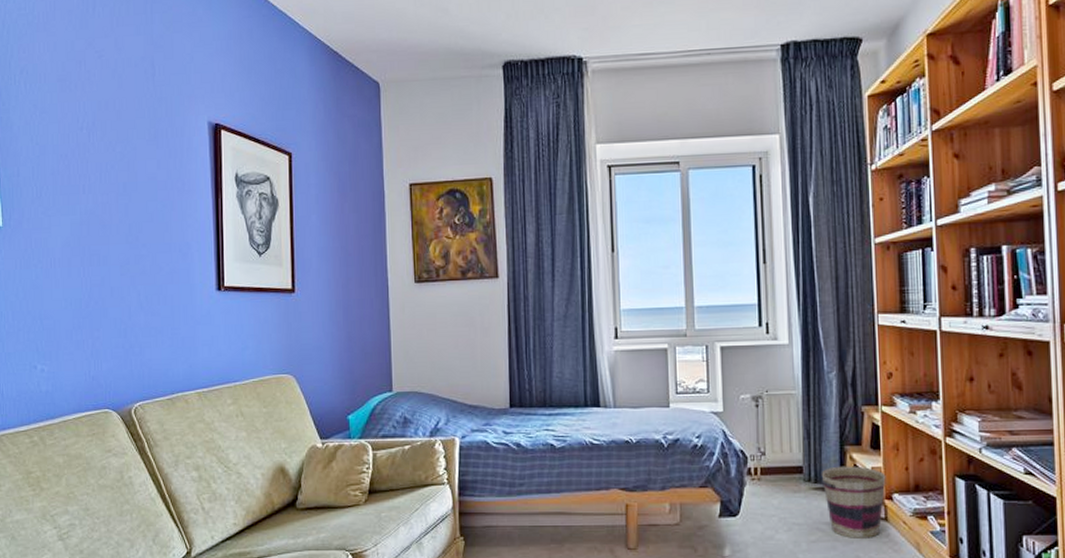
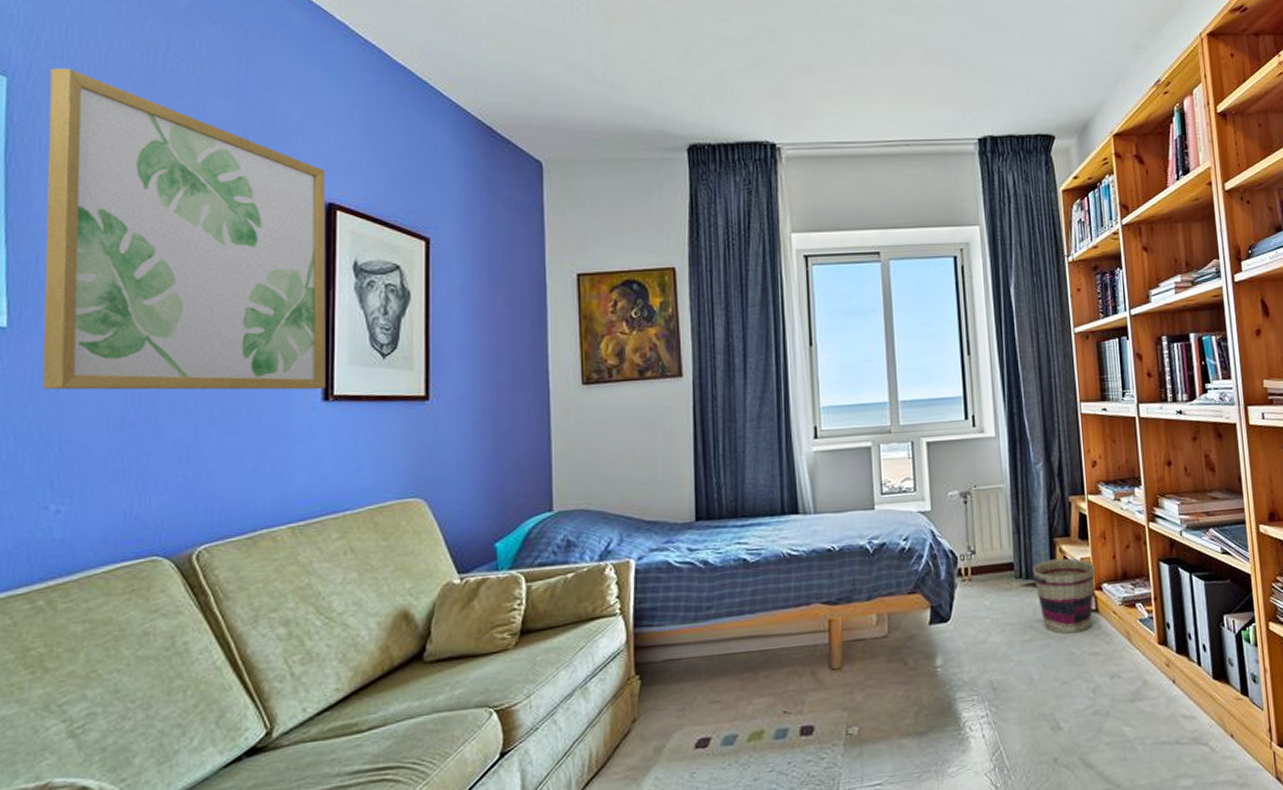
wall art: none [18,16,218,282] -> present [42,68,326,390]

